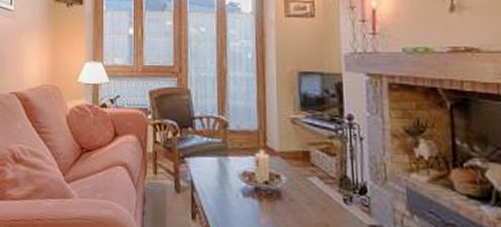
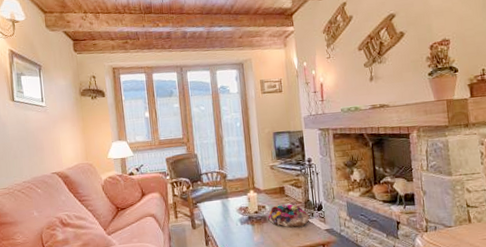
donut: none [283,176,347,215] -> present [268,203,310,228]

